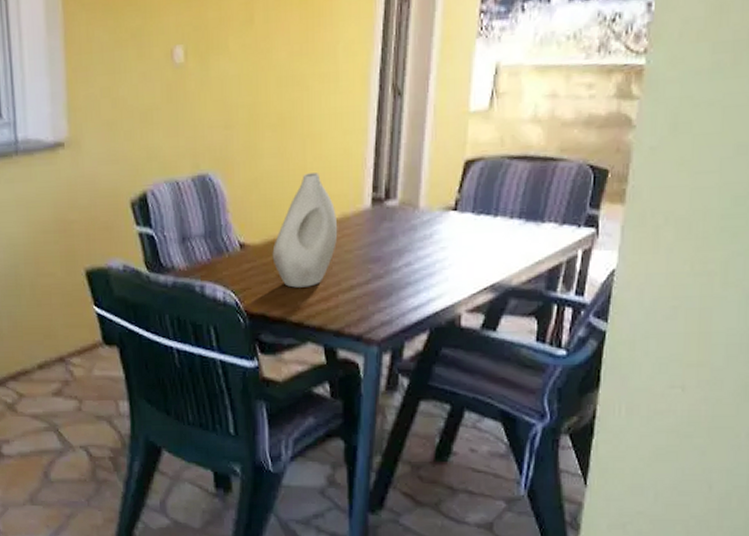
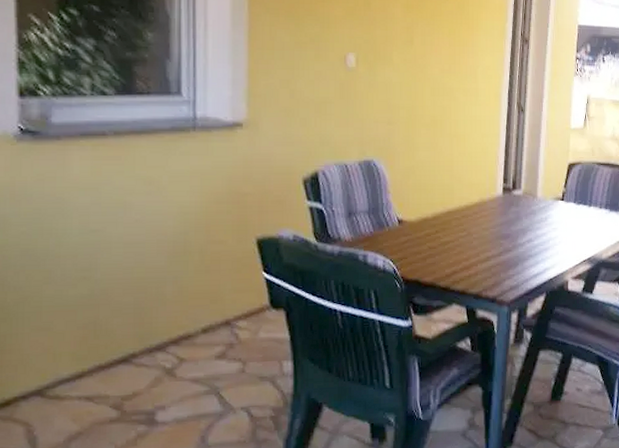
vase: present [272,173,338,288] -> none [425,165,477,258]

